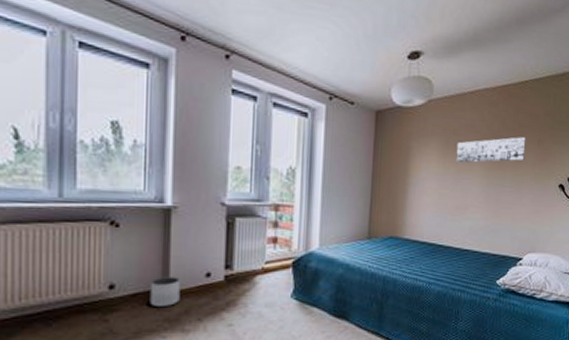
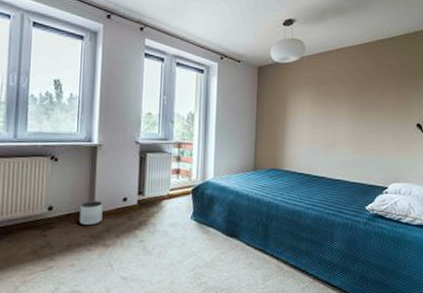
wall art: present [456,137,526,163] -> none [326,85,386,108]

